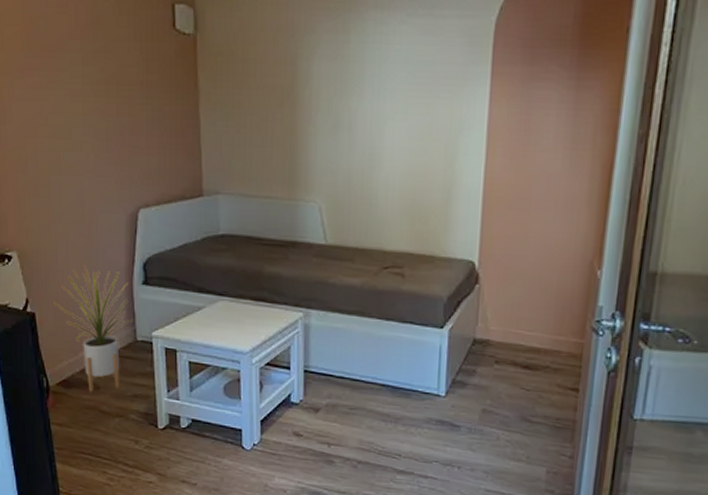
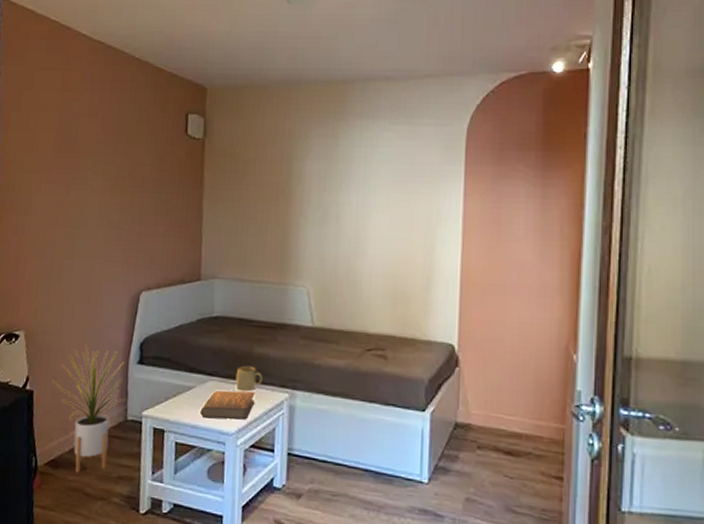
book: none [212,310,268,339] -> present [200,390,256,420]
mug: none [247,285,275,312] -> present [235,366,262,392]

